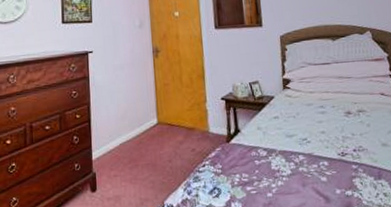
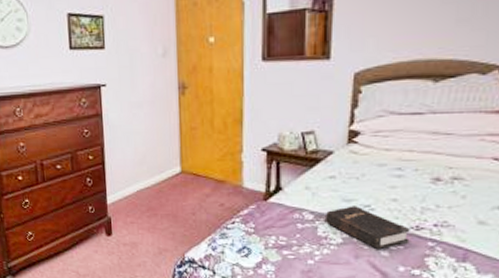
hardback book: none [275,140,340,177] -> present [326,206,410,250]

